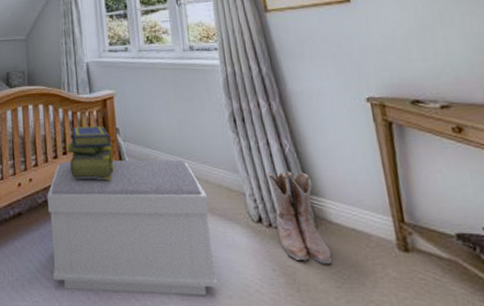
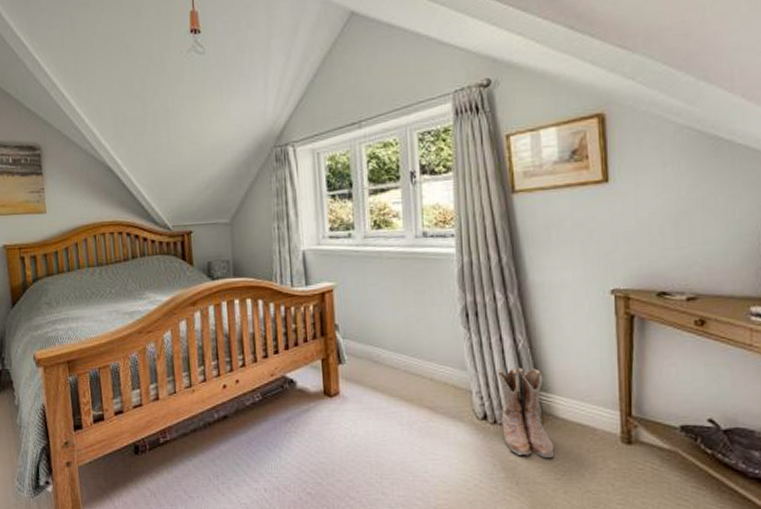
bench: present [47,159,219,295] -> none [256,357,437,492]
stack of books: present [66,125,115,180] -> none [277,321,332,380]

